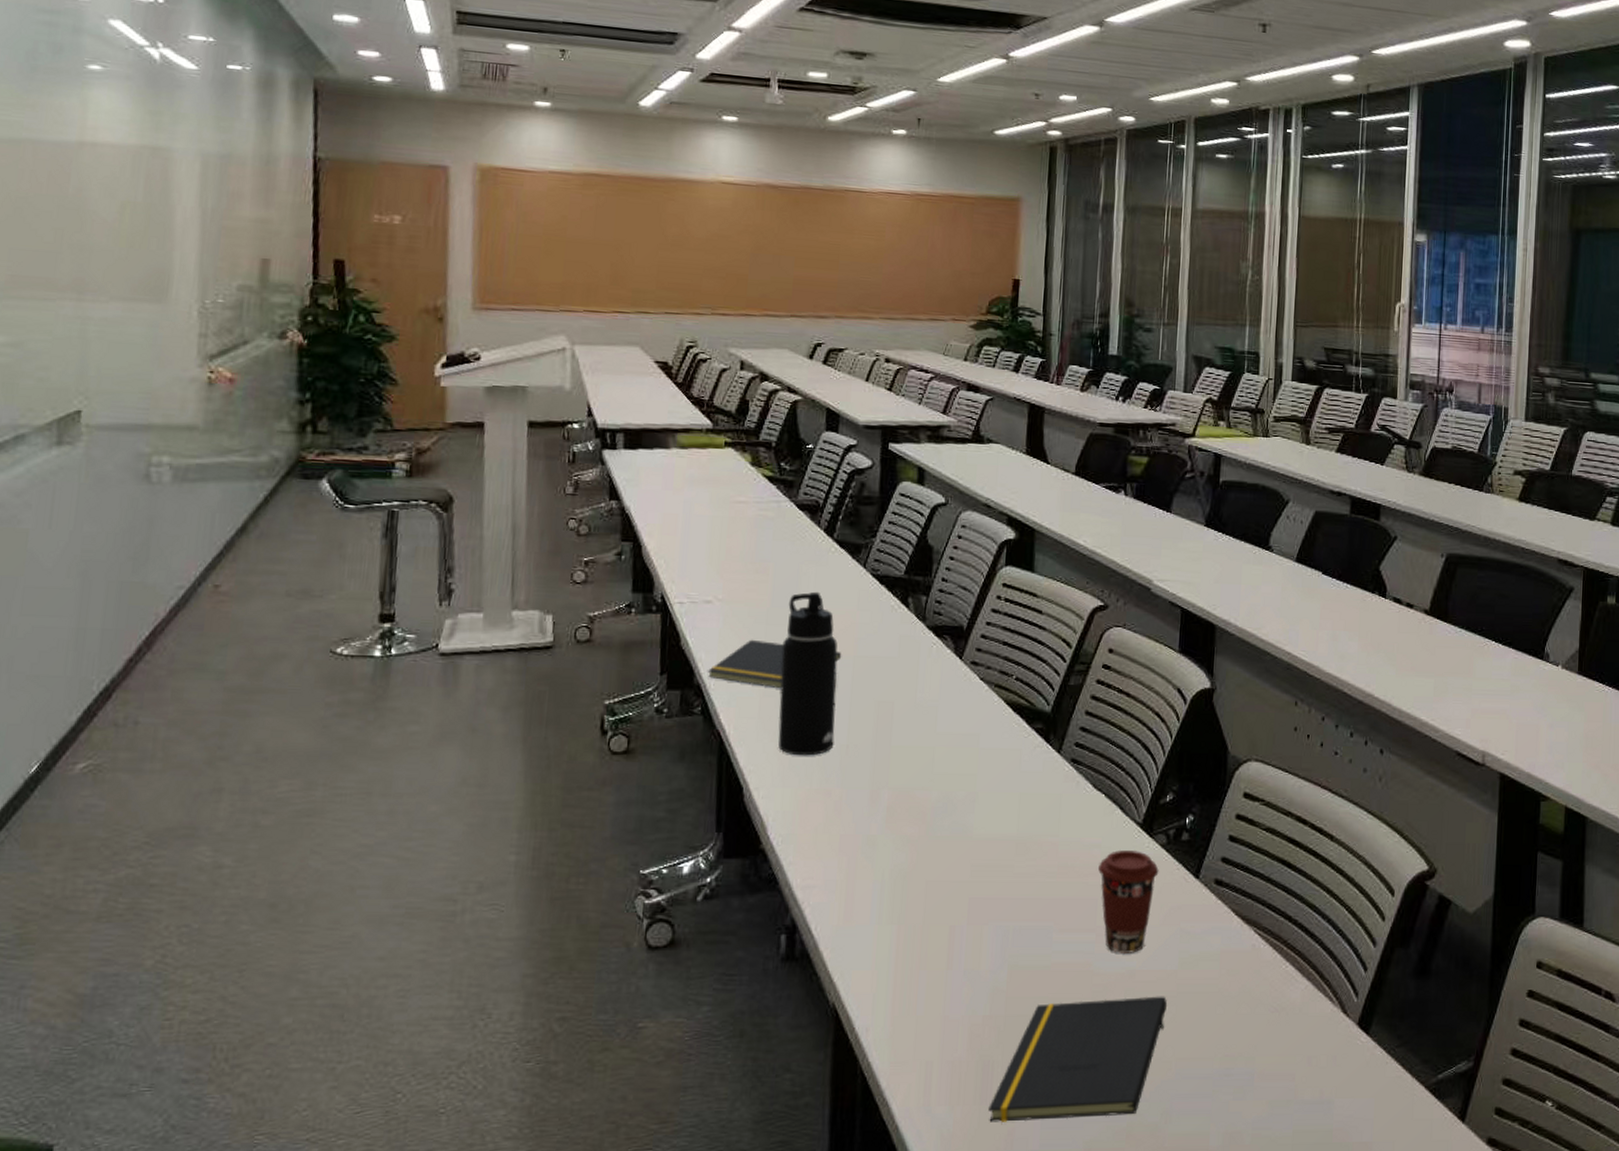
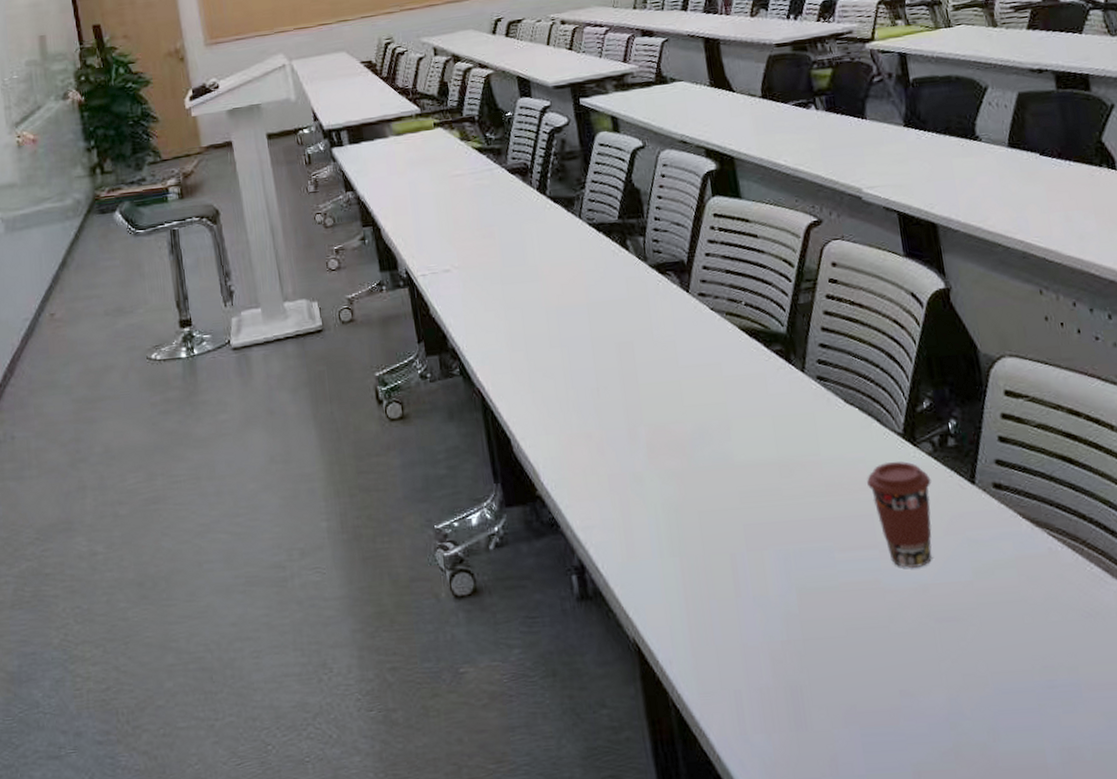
notepad: present [707,639,842,688] -> none [458,299,576,343]
water bottle: present [778,591,838,756] -> none [518,247,585,404]
notepad: present [988,996,1168,1122] -> none [805,608,971,748]

